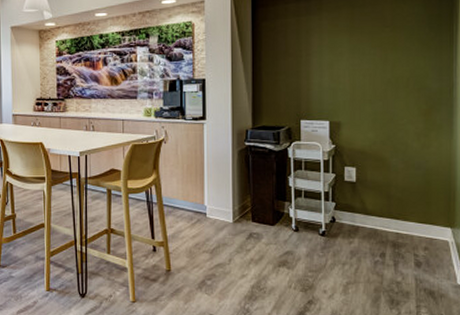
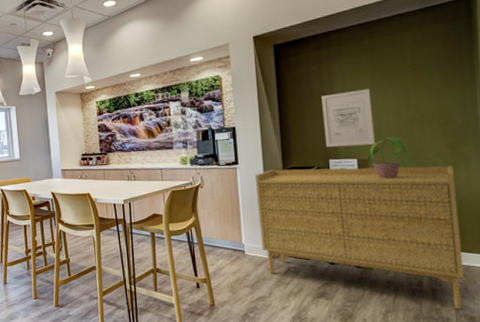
sideboard: none [222,127,427,283] -> present [254,165,465,310]
wall art: none [297,47,348,108] -> present [321,89,375,148]
potted plant: none [340,100,381,145] -> present [368,136,408,179]

